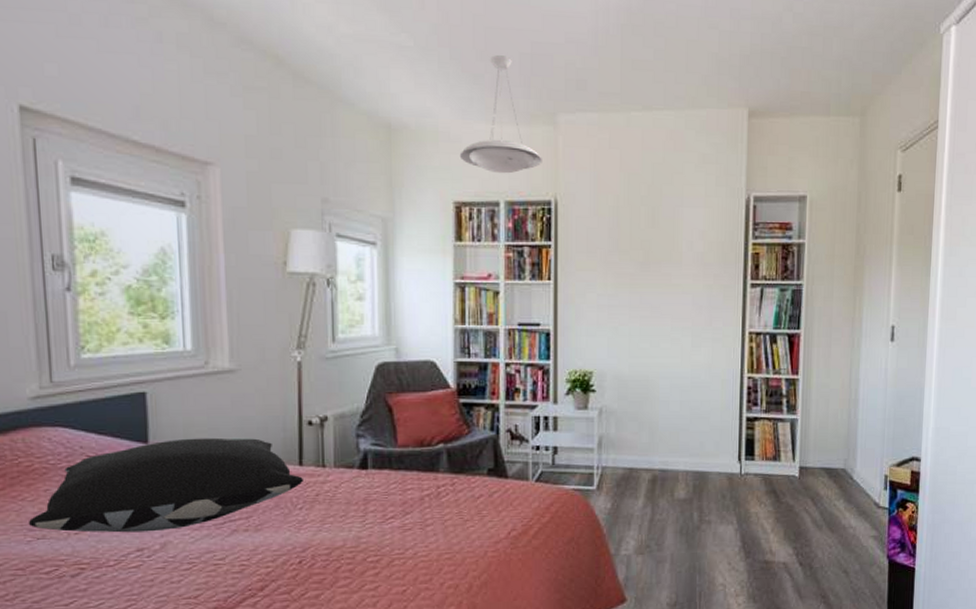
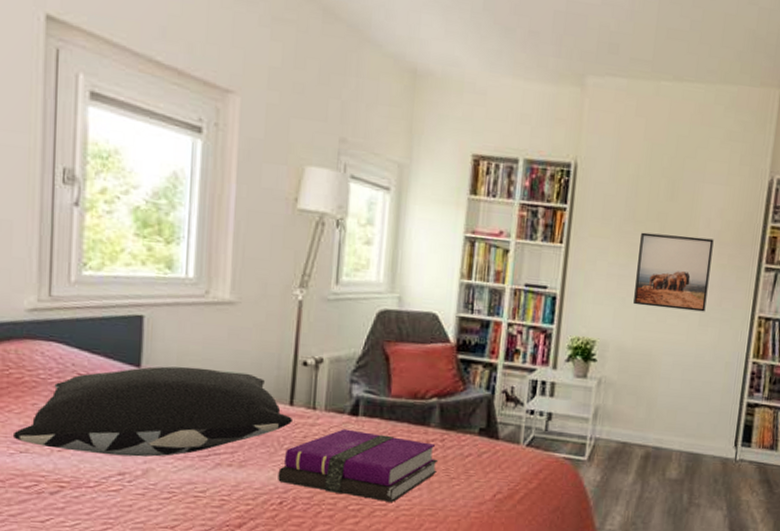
hardback book: none [294,483,451,550] -> present [278,429,439,502]
pendant lamp: present [459,55,542,174] -> none [483,10,566,132]
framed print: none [626,260,698,333] -> present [633,232,714,312]

